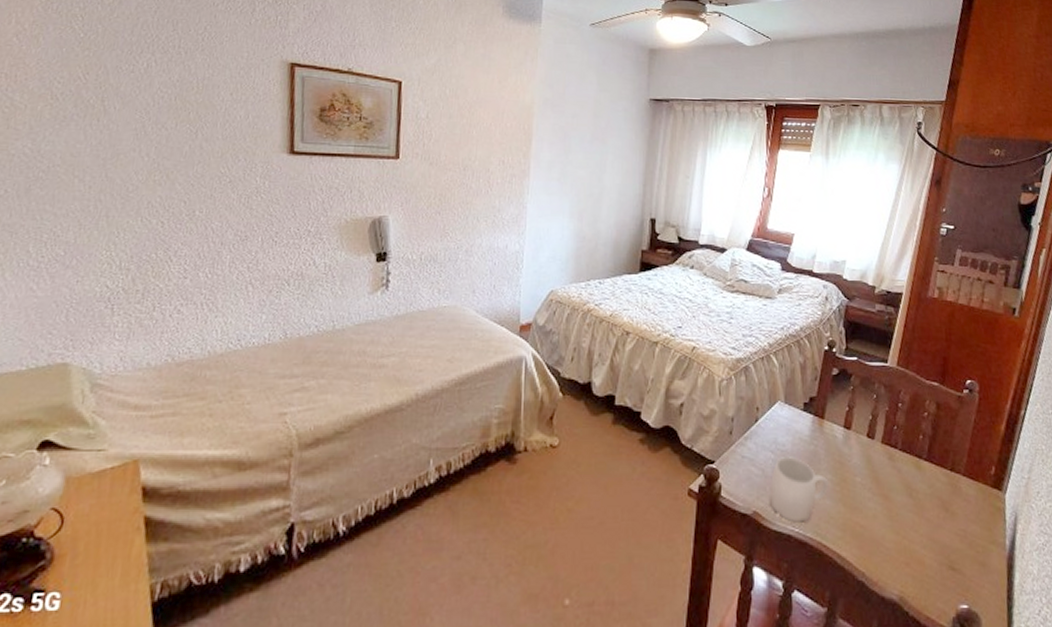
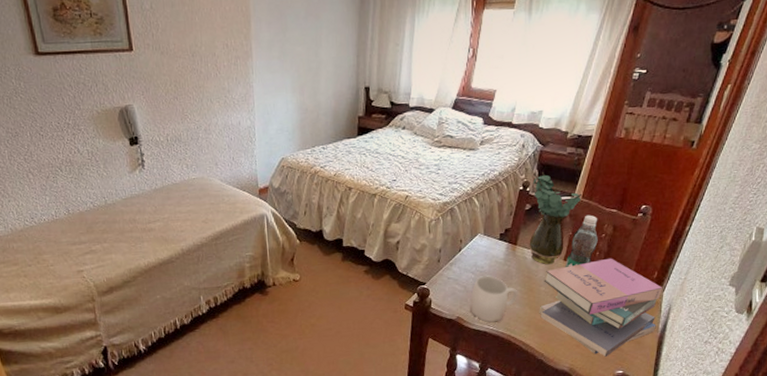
vase: none [838,331,896,448] -> present [529,172,581,265]
books: none [855,444,1005,583] -> present [539,258,663,357]
bottle: none [883,387,921,452] -> present [565,215,599,267]

